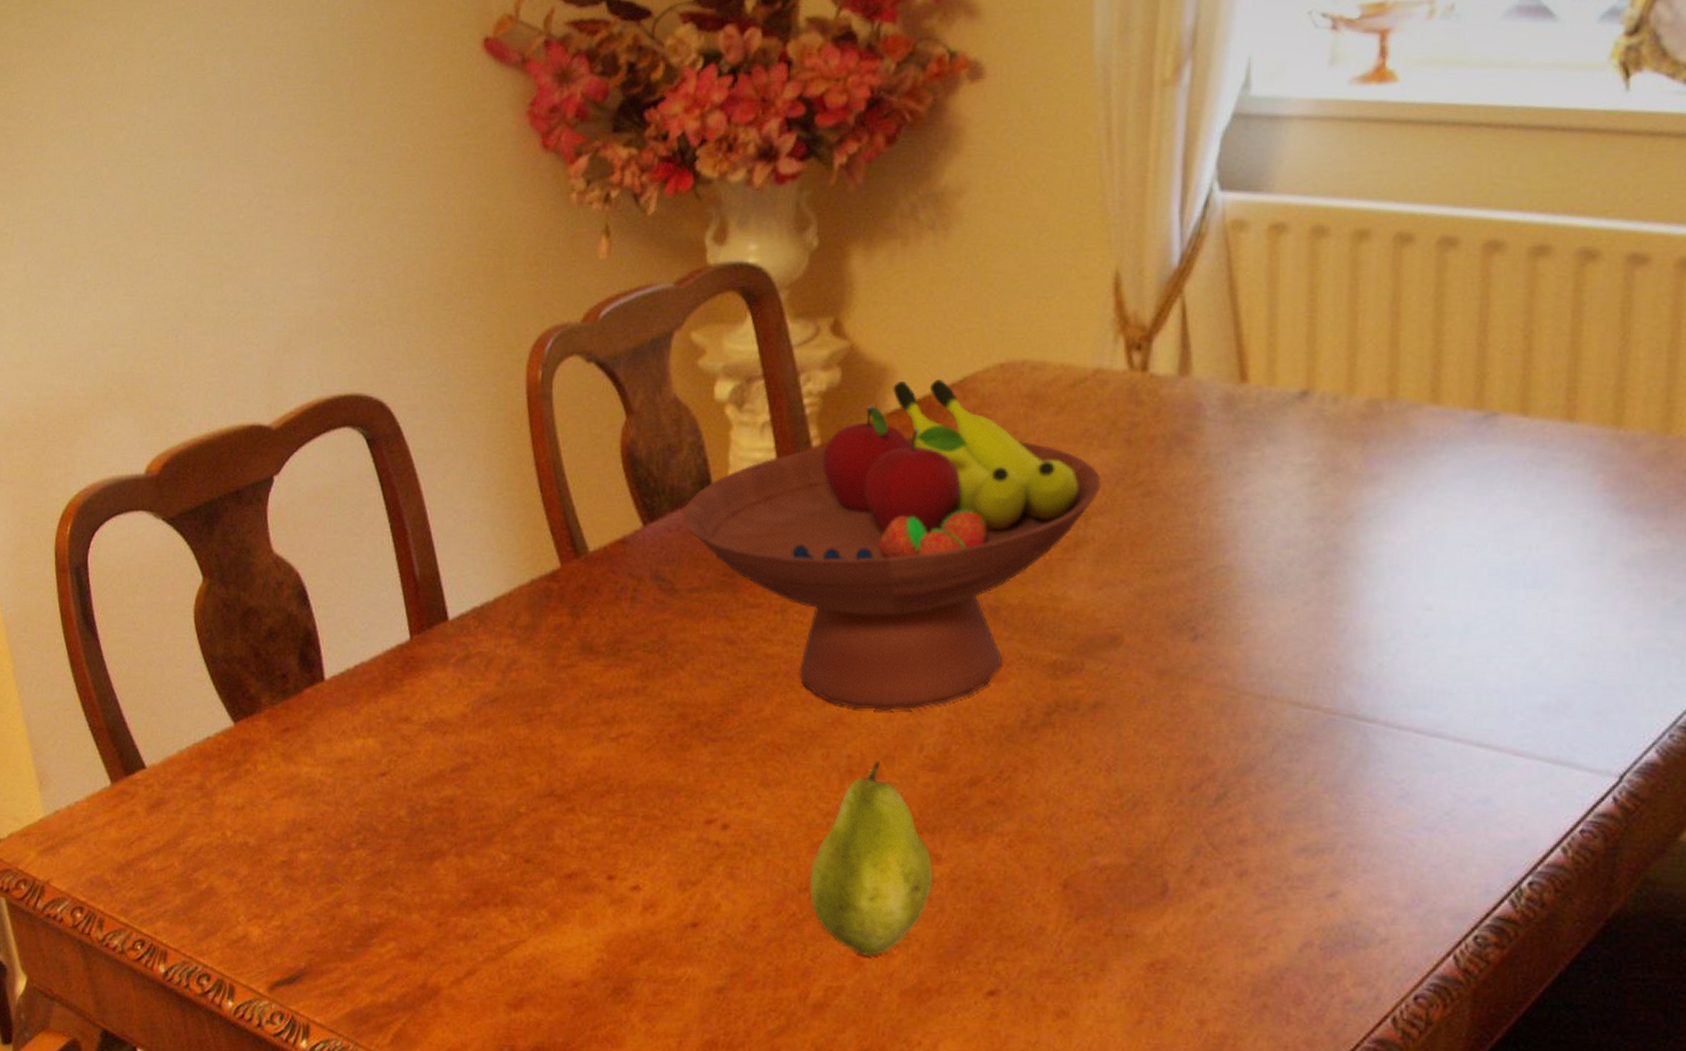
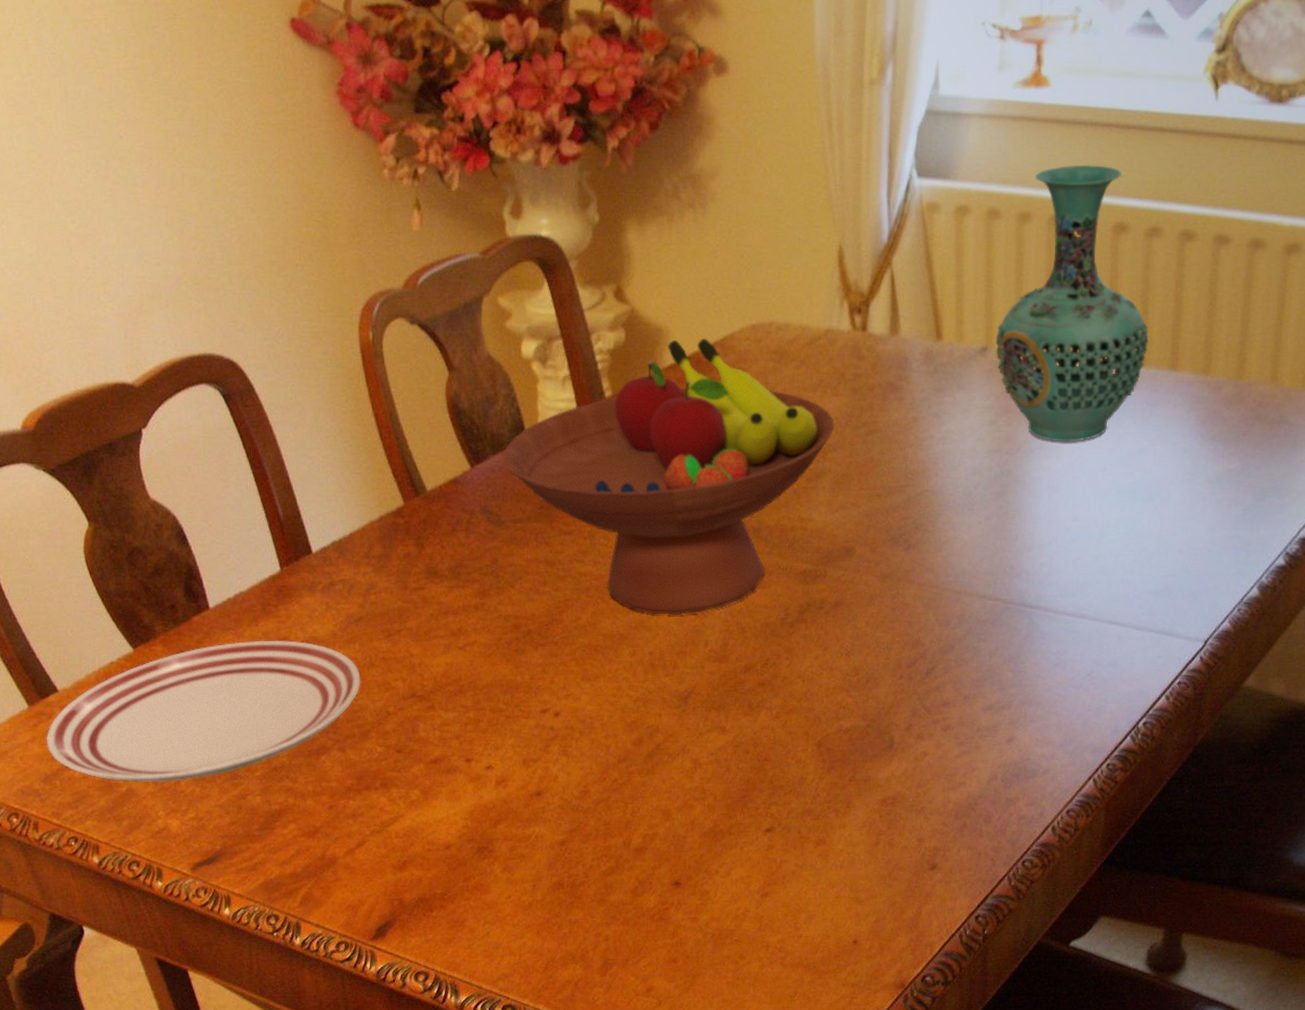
dinner plate: none [124,719,491,882] -> present [46,640,361,783]
fruit: present [808,761,933,956] -> none [625,656,721,809]
vase: none [1320,171,1534,510] -> present [995,164,1149,442]

